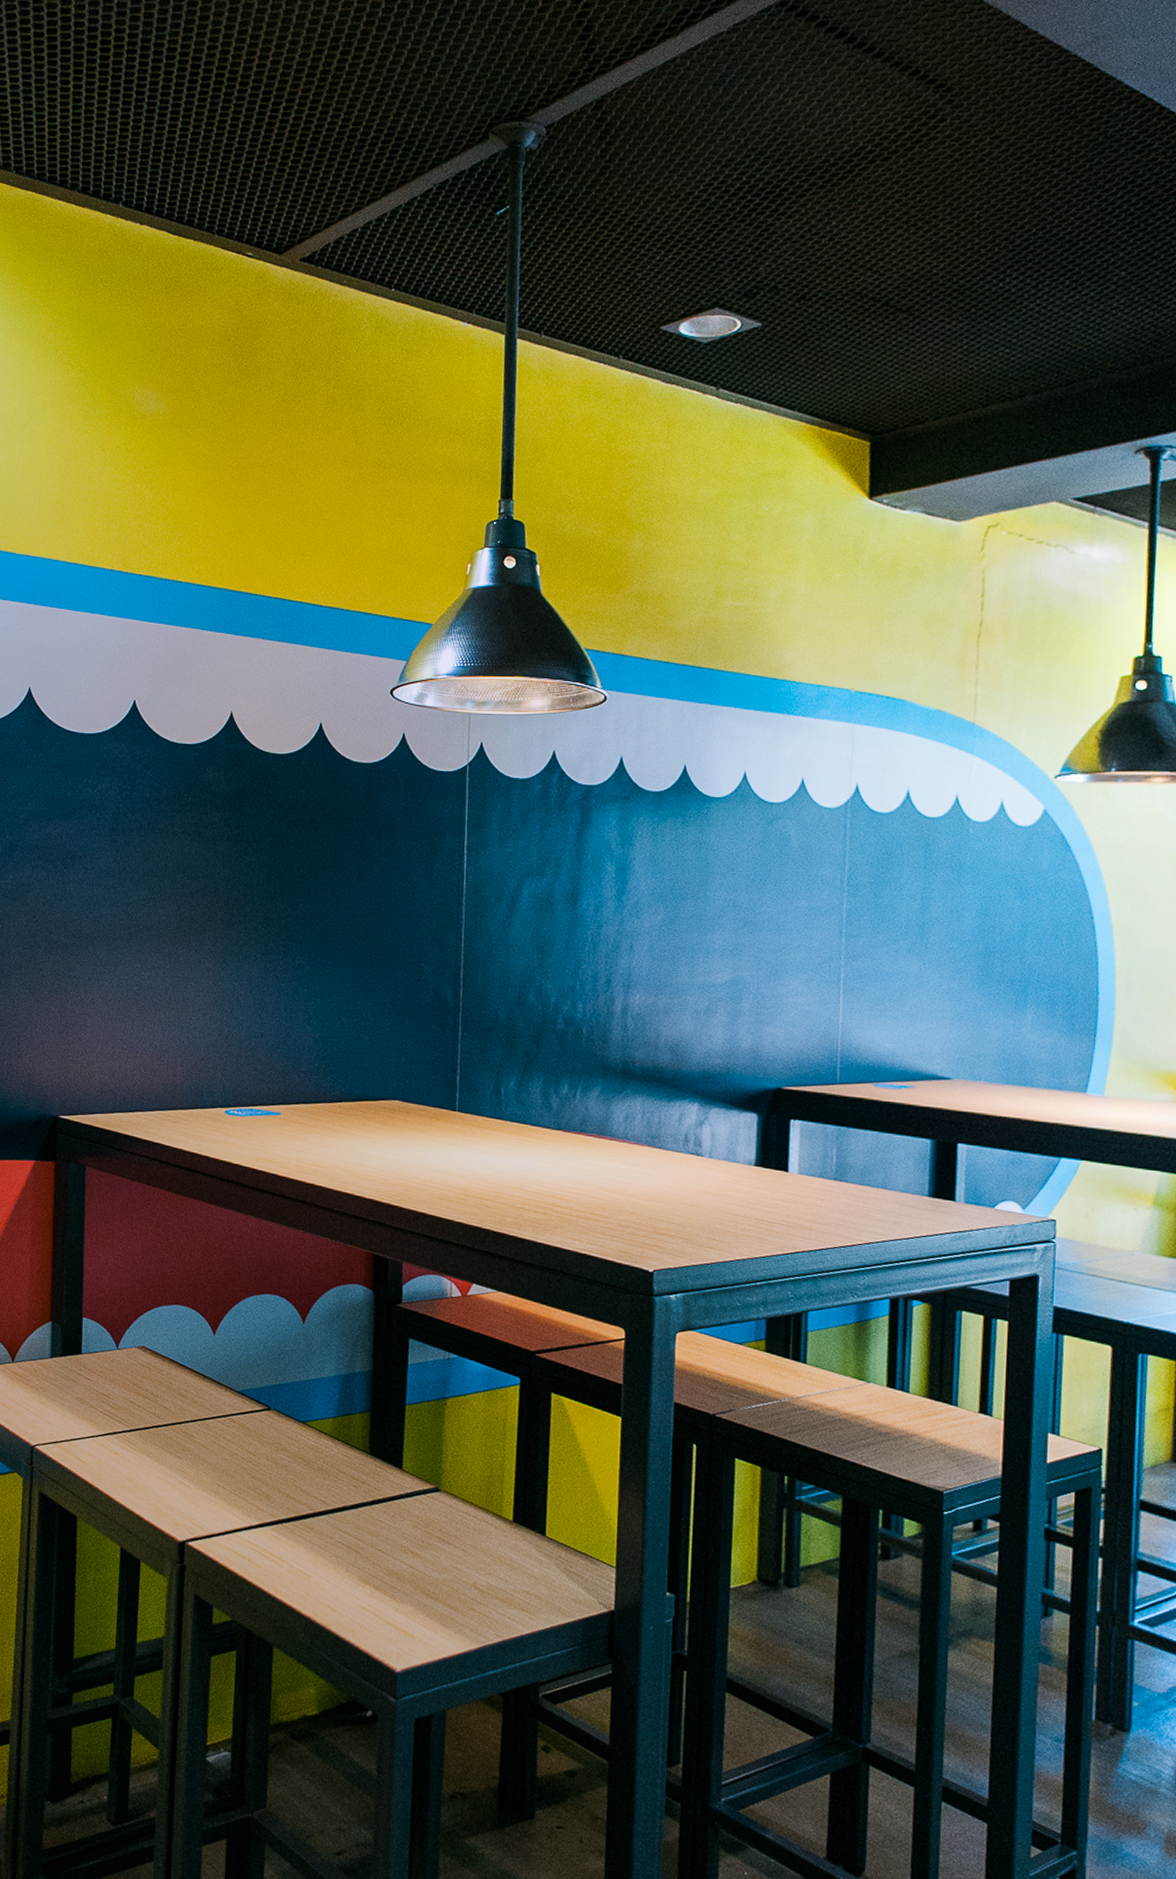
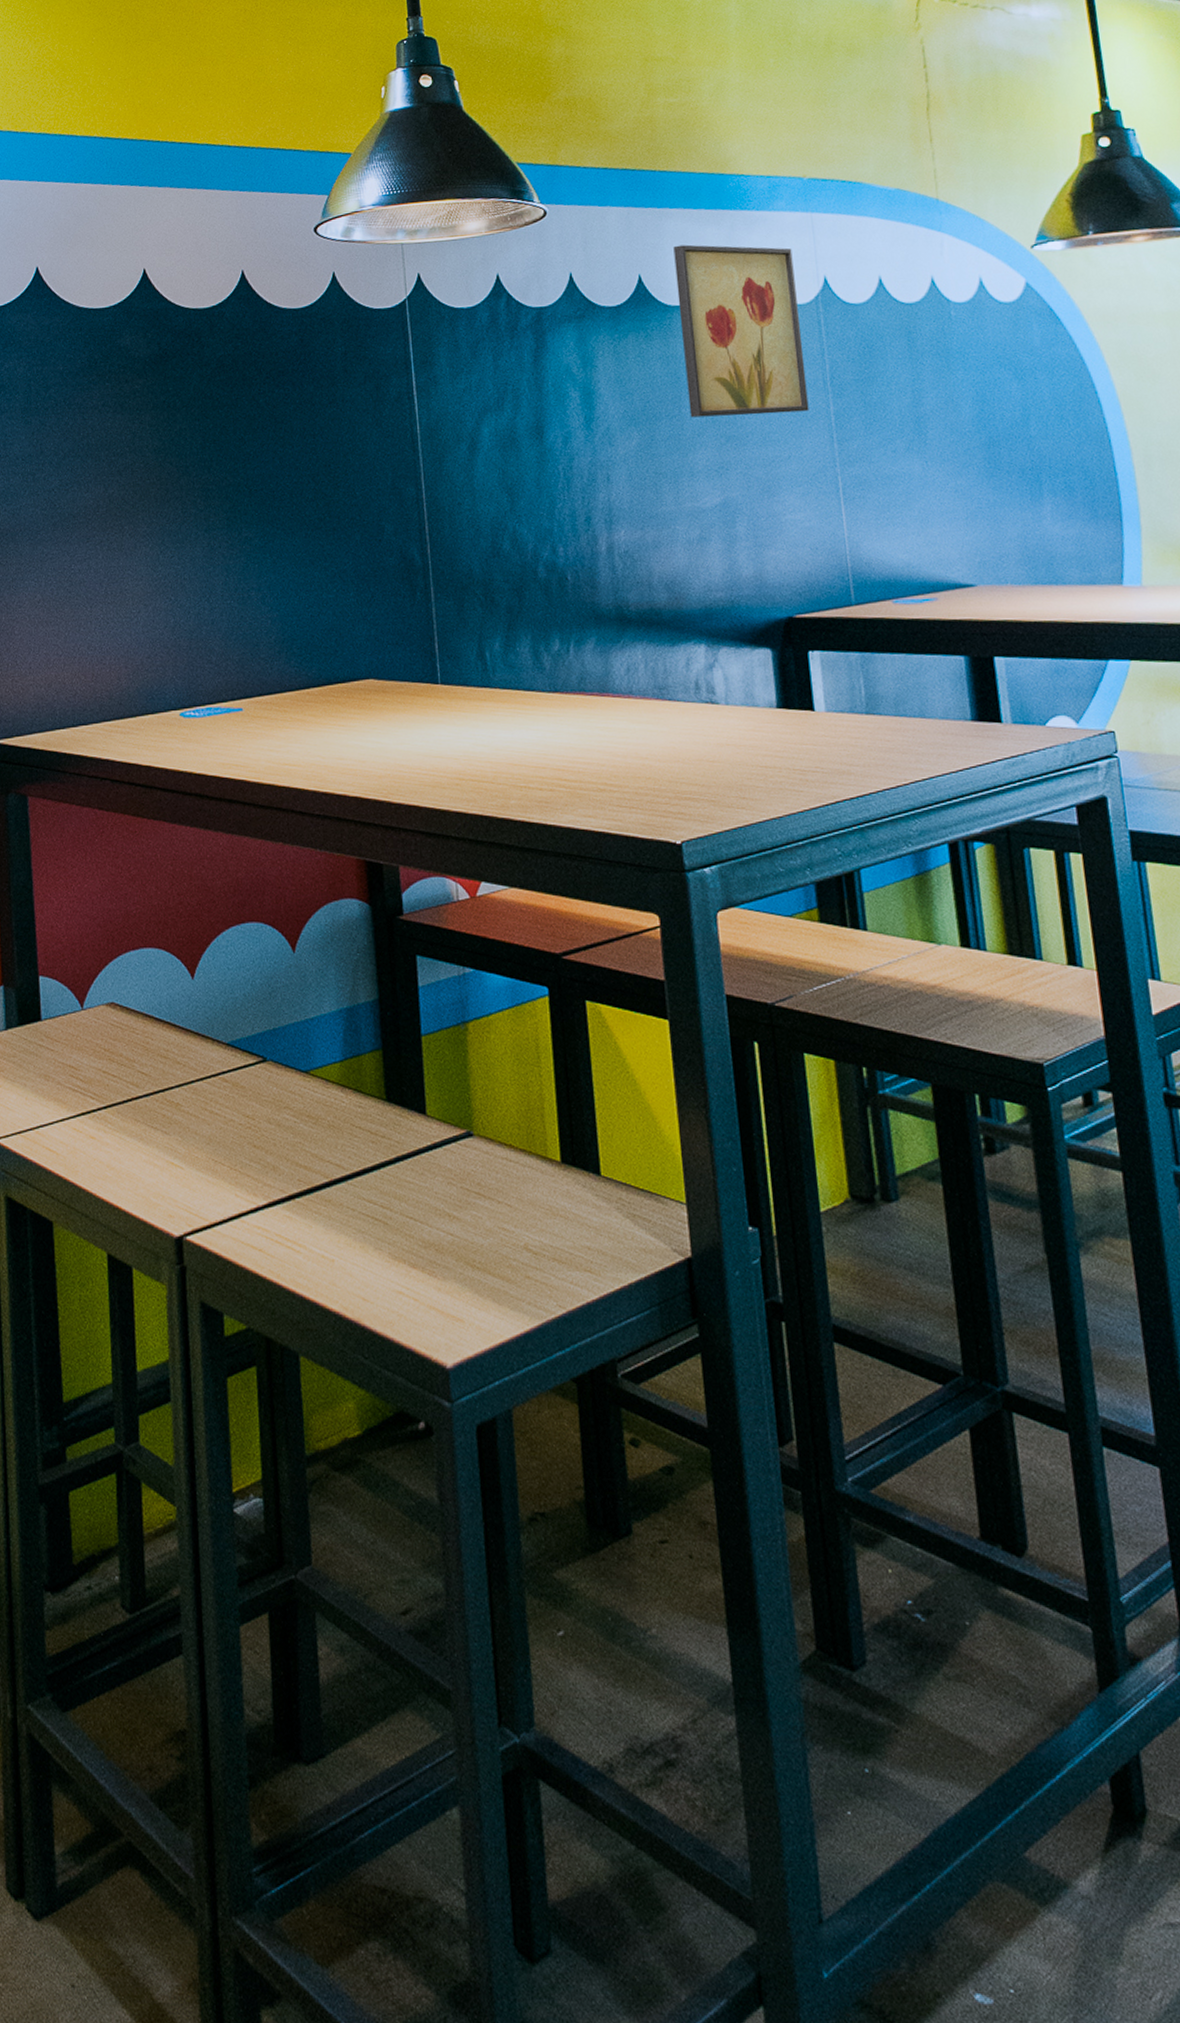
wall art: none [713,741,830,907] -> present [673,244,809,418]

